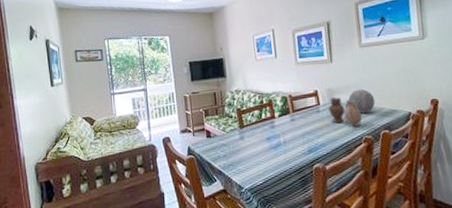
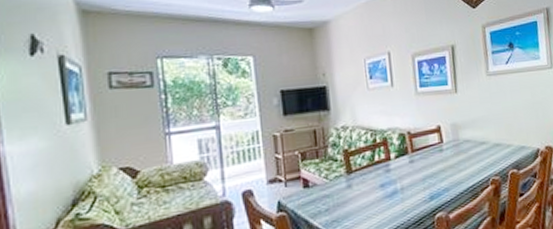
vase: present [328,97,363,127] -> none [452,133,490,167]
decorative orb: present [348,89,376,114] -> none [474,123,503,152]

